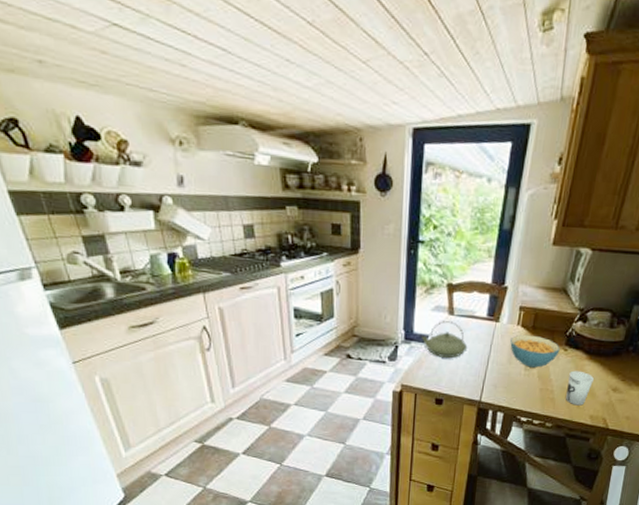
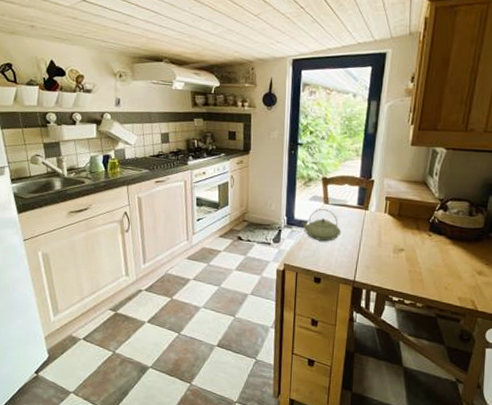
cereal bowl: present [510,334,560,368] -> none [379,221,425,251]
cup: present [566,370,594,406] -> none [434,254,458,287]

